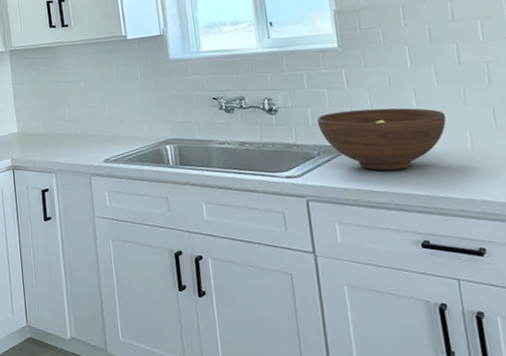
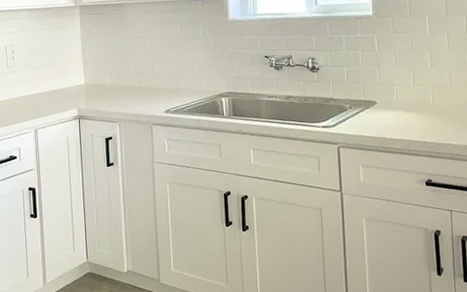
fruit bowl: present [316,108,447,171] -> none [351,68,453,122]

